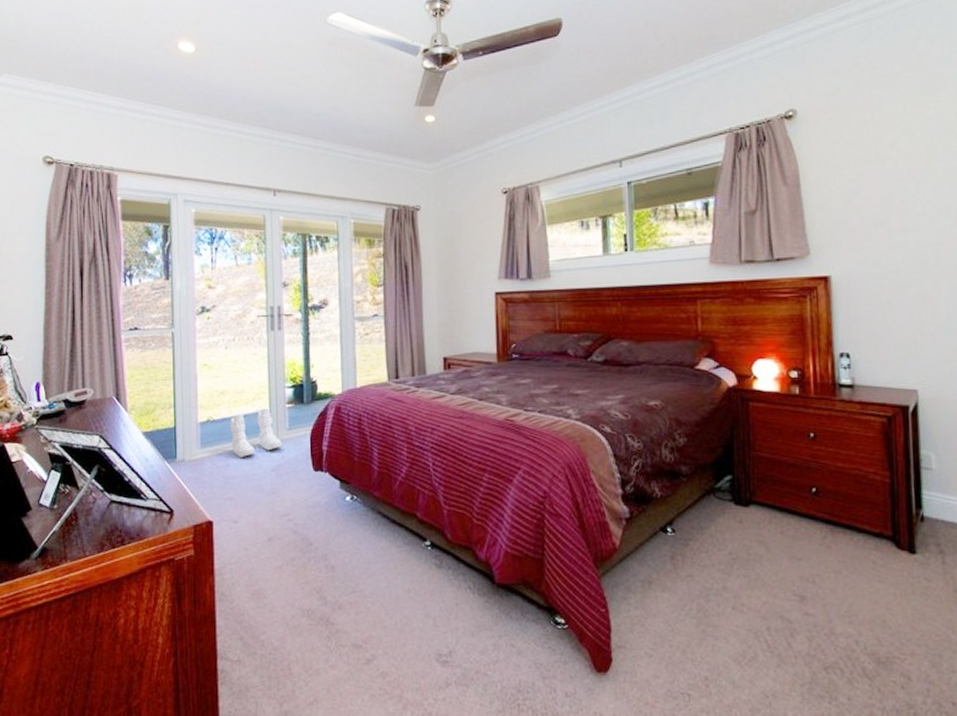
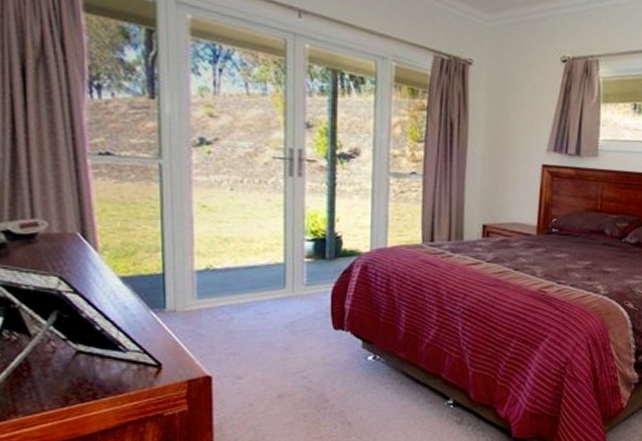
boots: present [230,408,283,457] -> none [235,260,299,311]

